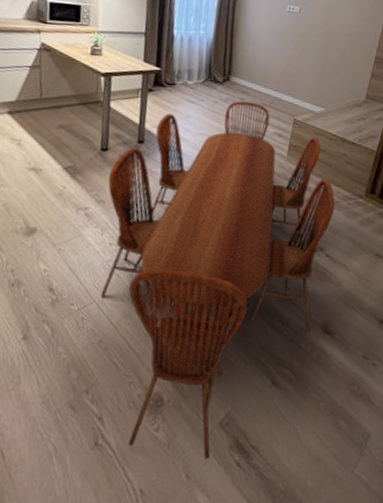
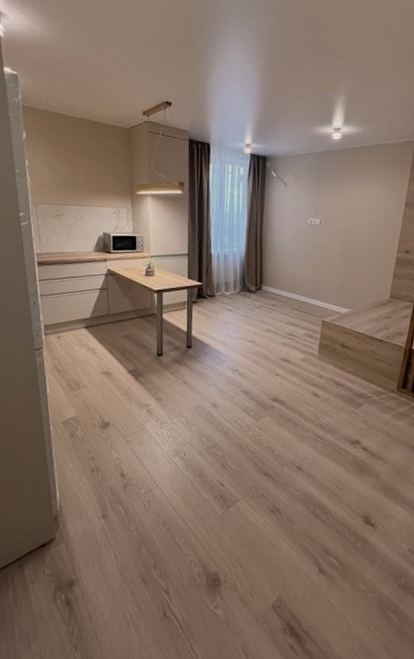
dining set: present [100,100,335,460] -> none [162,307,368,640]

